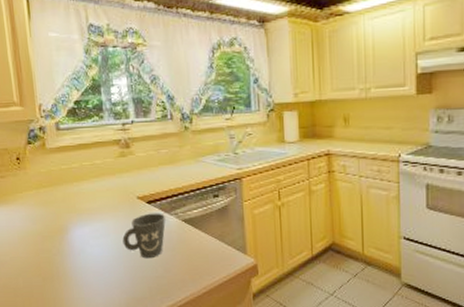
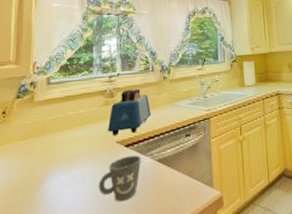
toaster: none [126,139,173,190] -> present [108,89,151,135]

